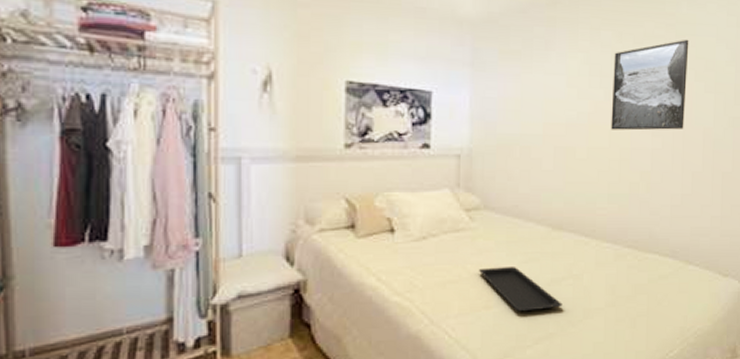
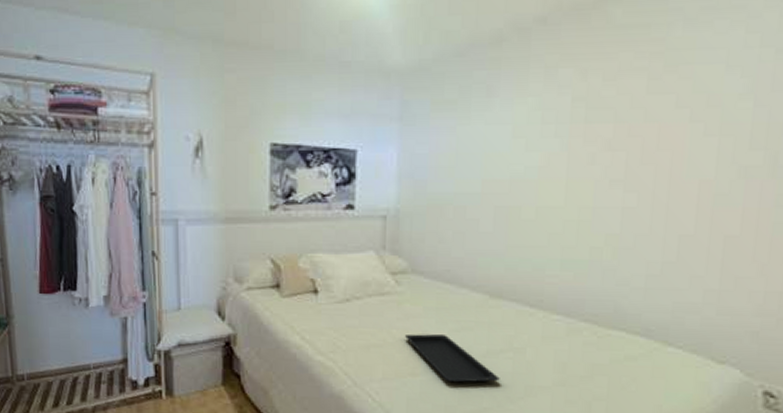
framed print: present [611,39,689,131] -> none [567,69,684,186]

